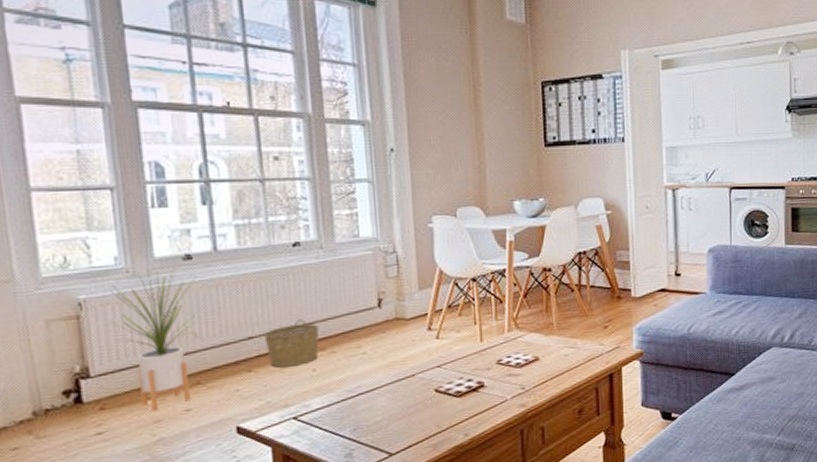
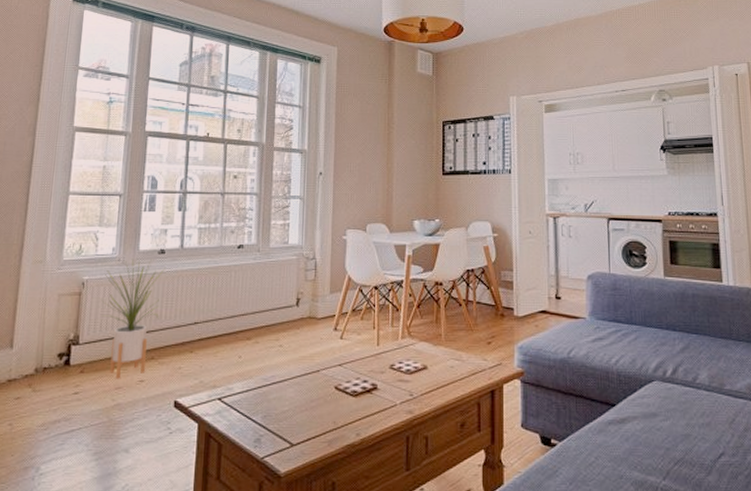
basket: present [264,319,320,368] -> none [206,310,249,352]

